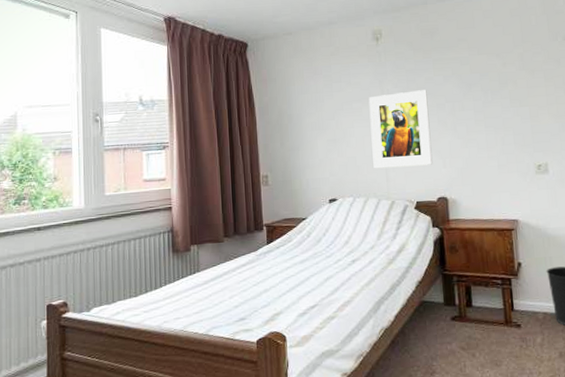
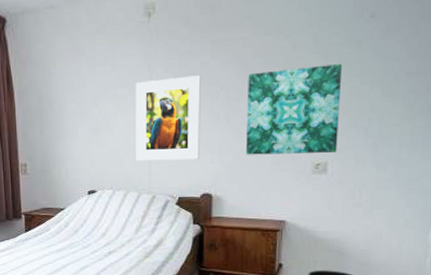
wall art: none [468,78,554,159] -> present [246,64,342,155]

